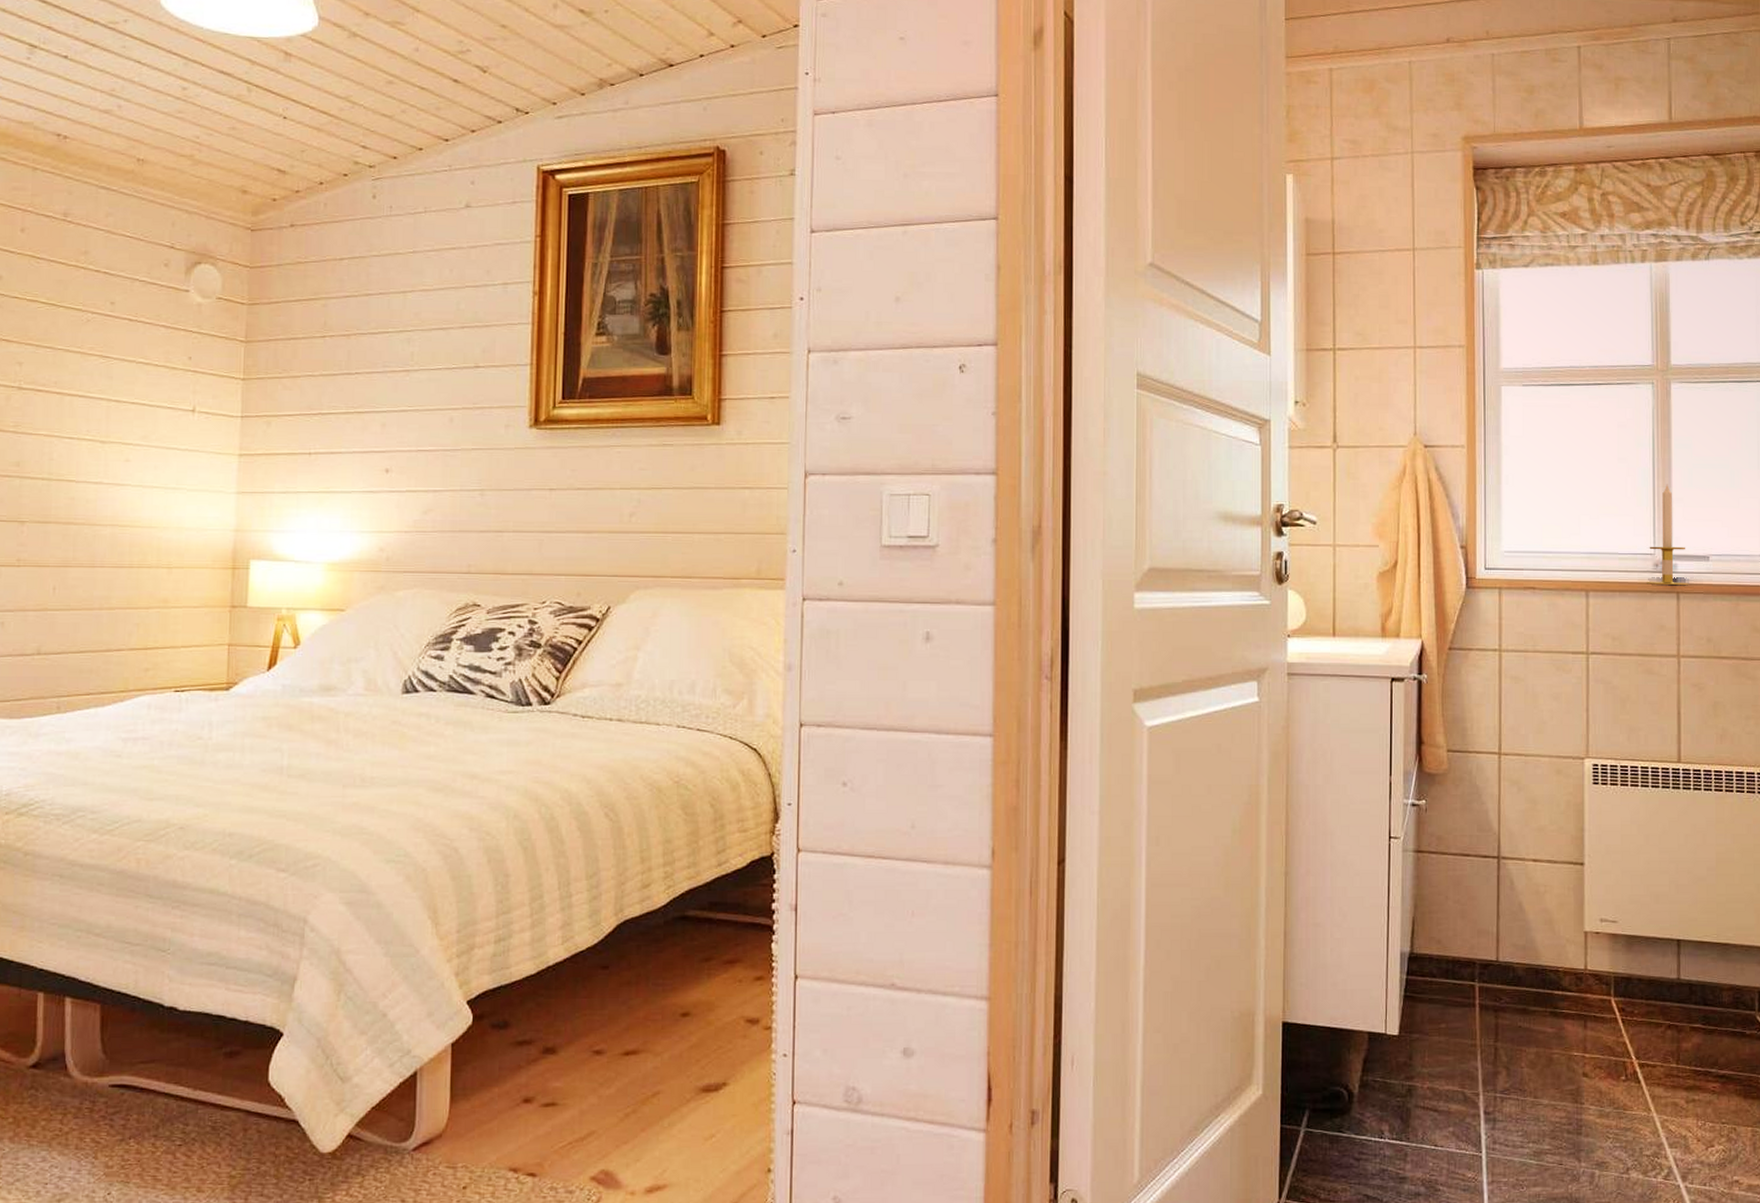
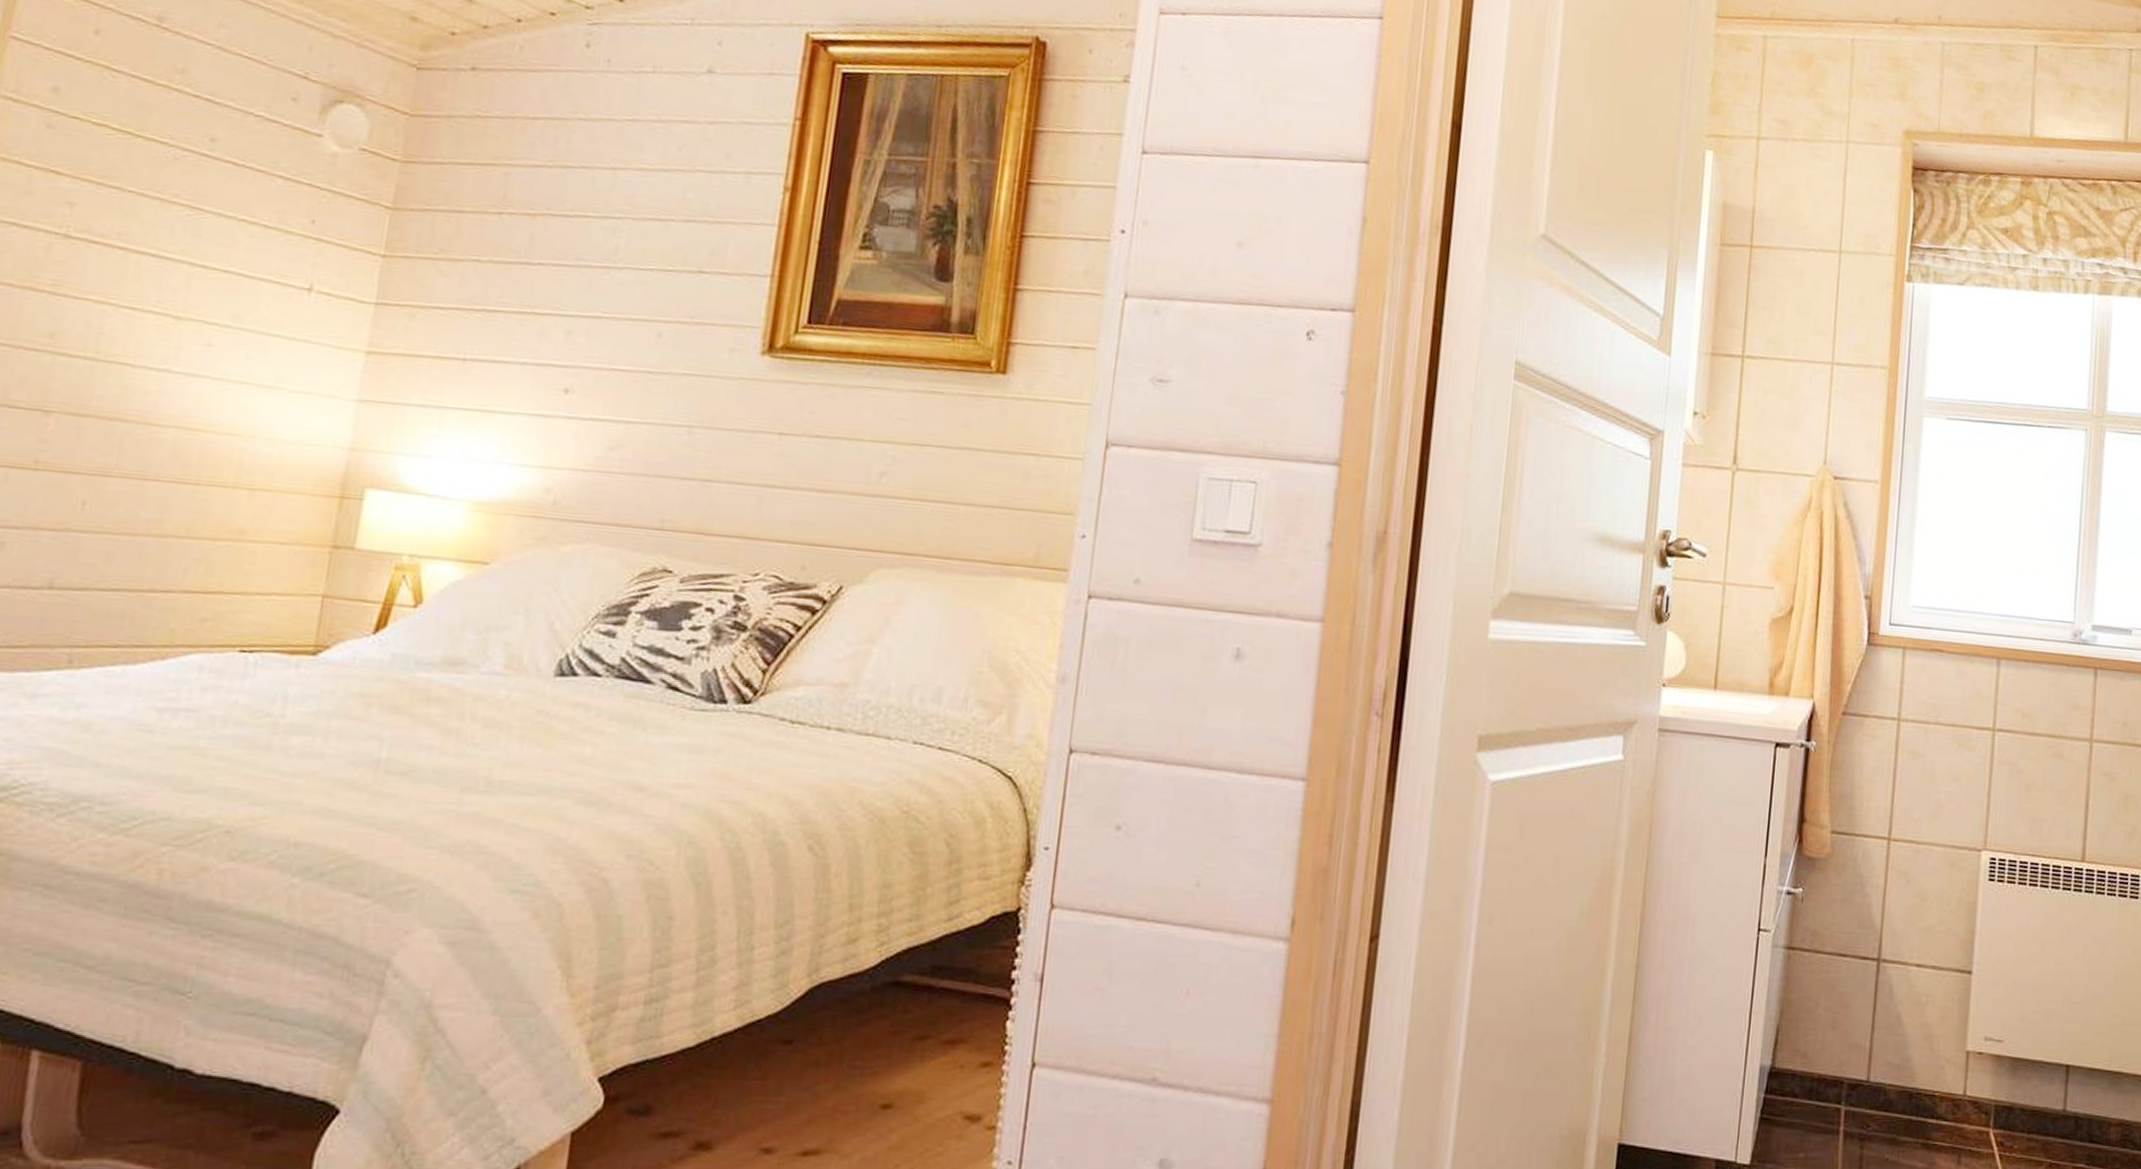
candle: present [1646,484,1689,586] -> none [2062,544,2108,661]

